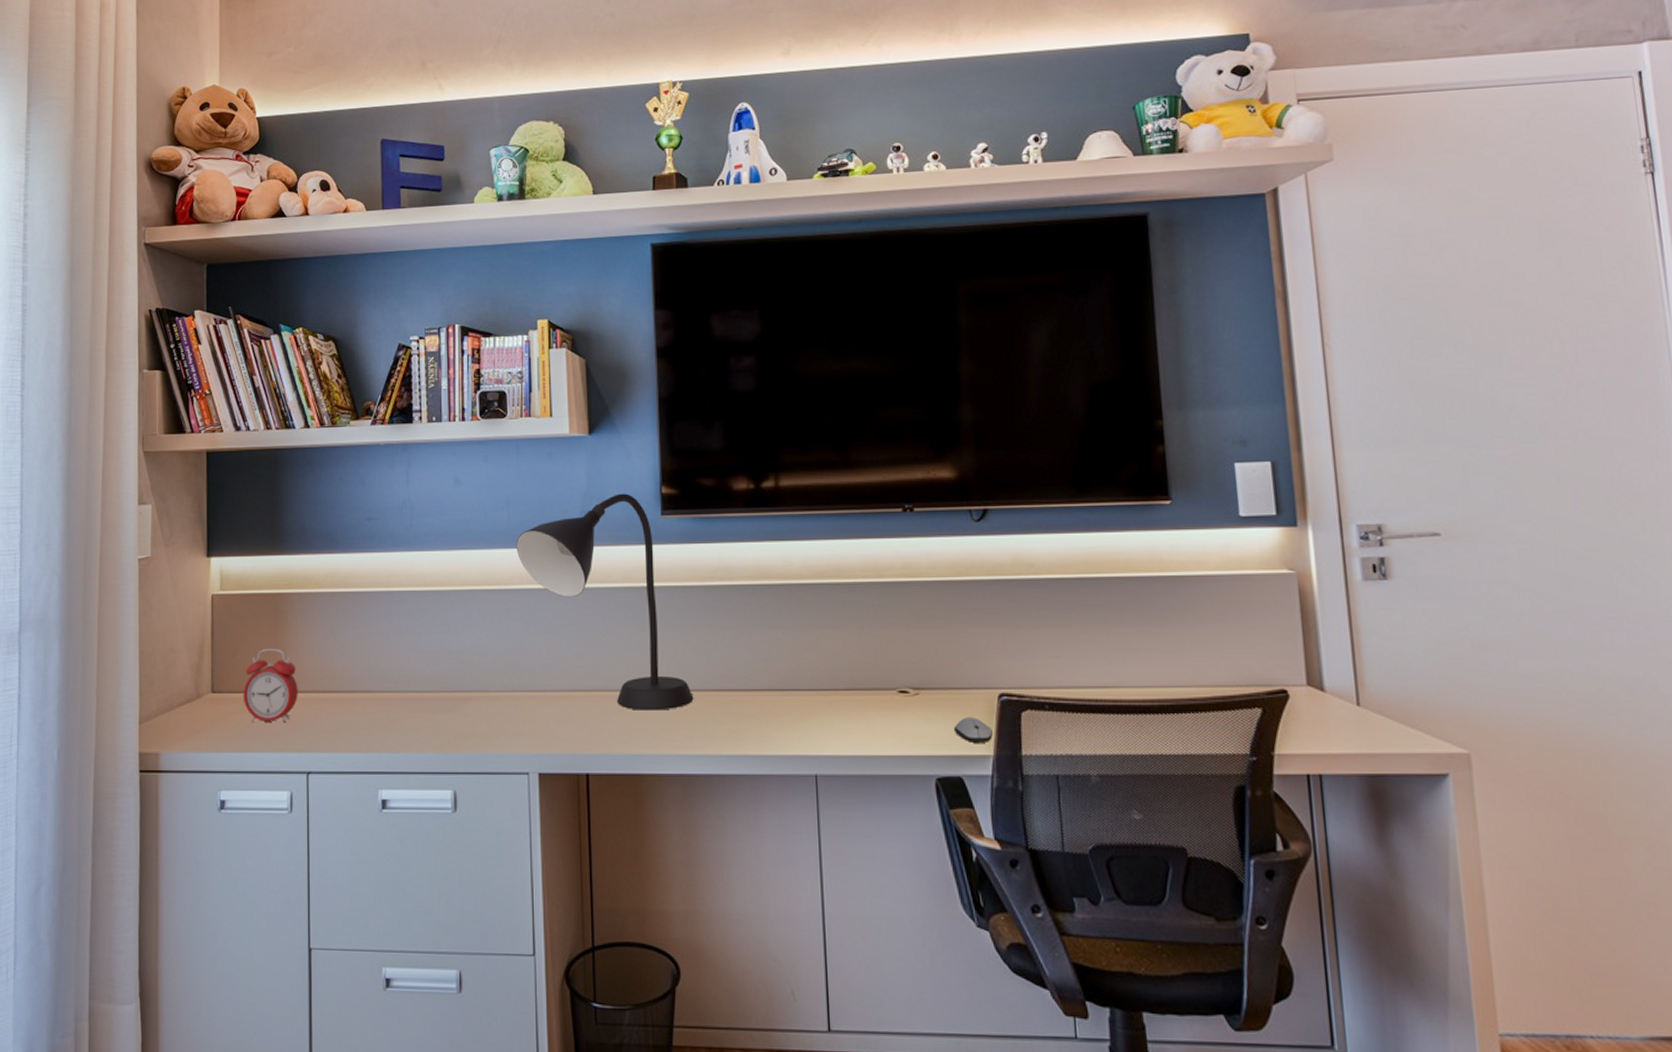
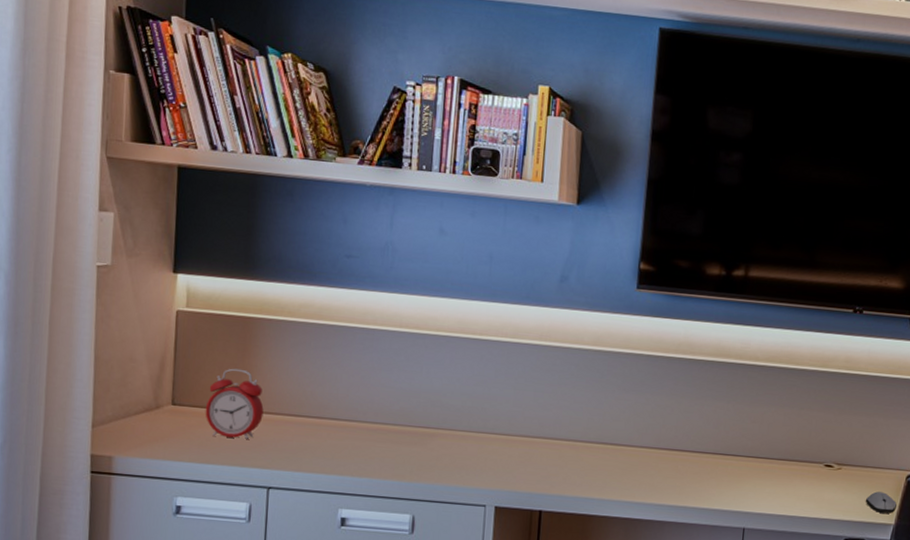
desk lamp: present [516,493,694,711] -> none [494,263,646,462]

